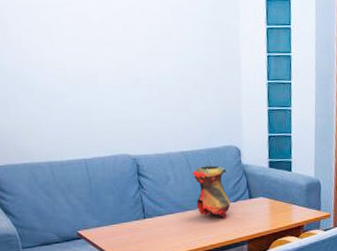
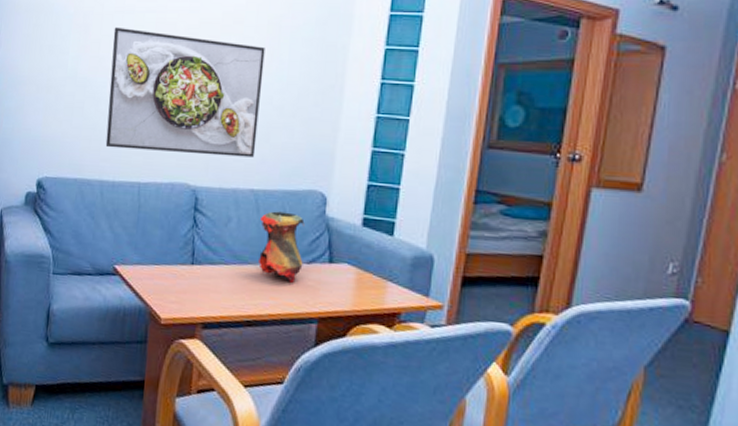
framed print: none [31,21,180,133] -> present [105,27,265,158]

